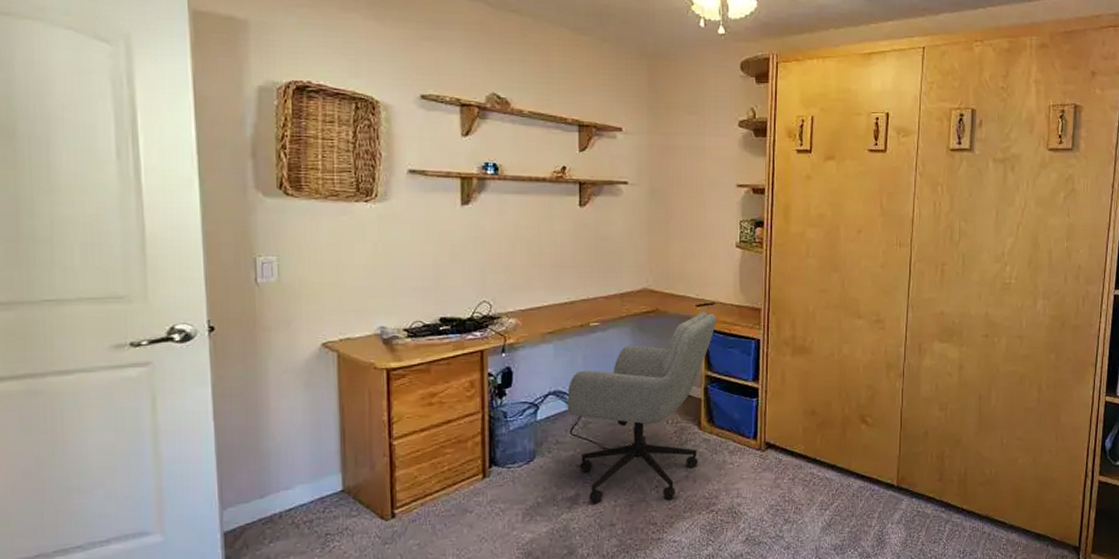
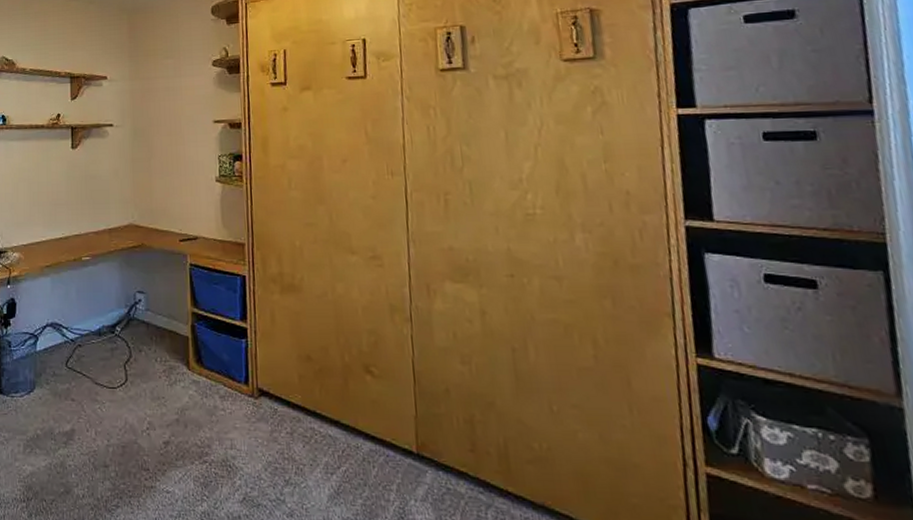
office chair: present [567,312,716,503] -> none [63,247,200,444]

